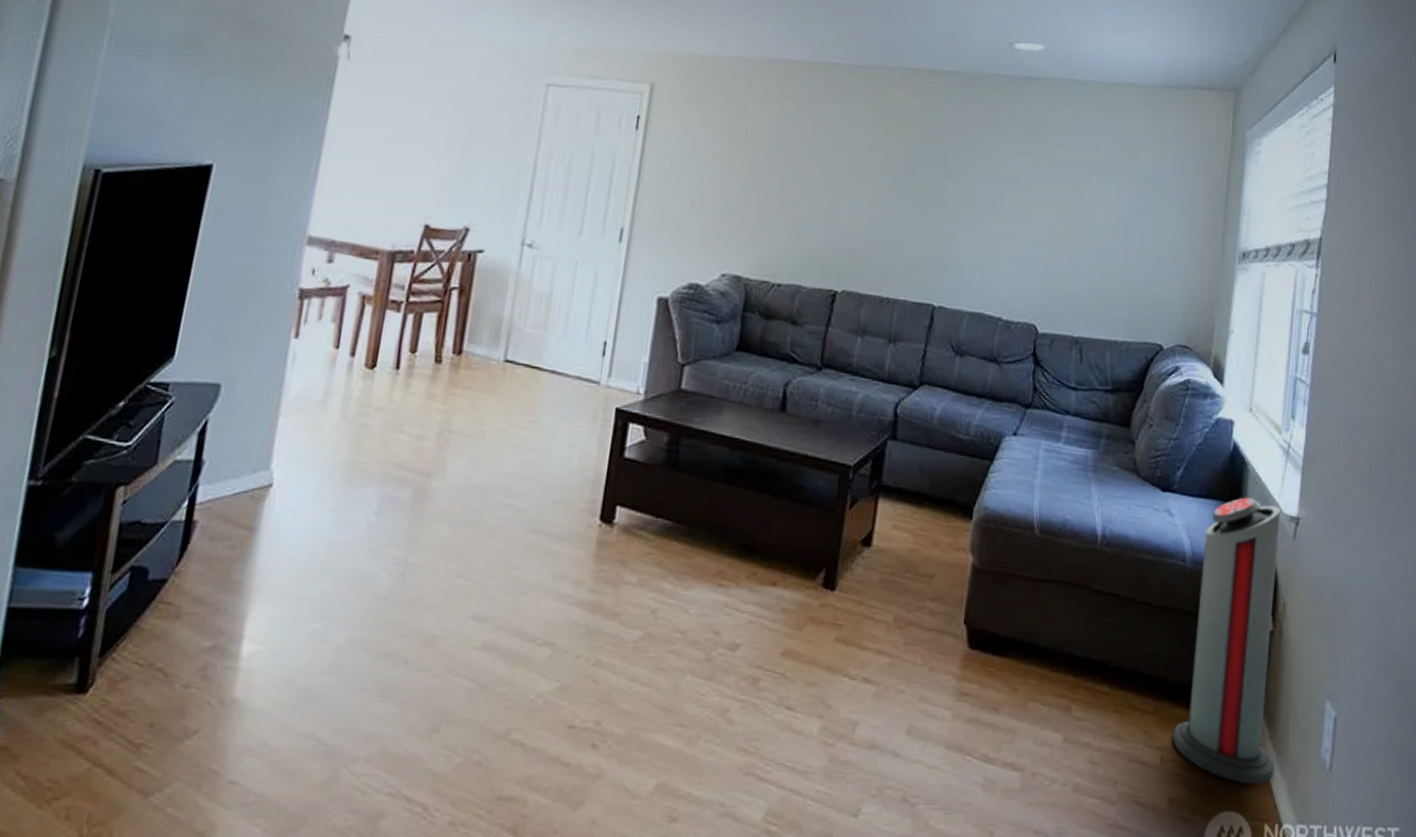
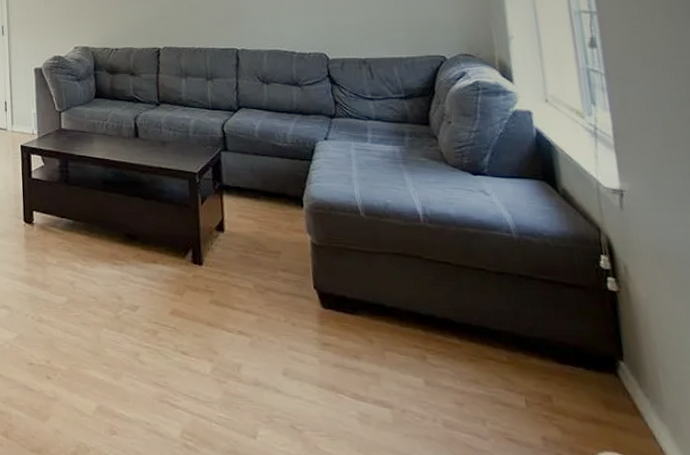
air purifier: present [1173,497,1281,785] -> none [525,175,653,430]

